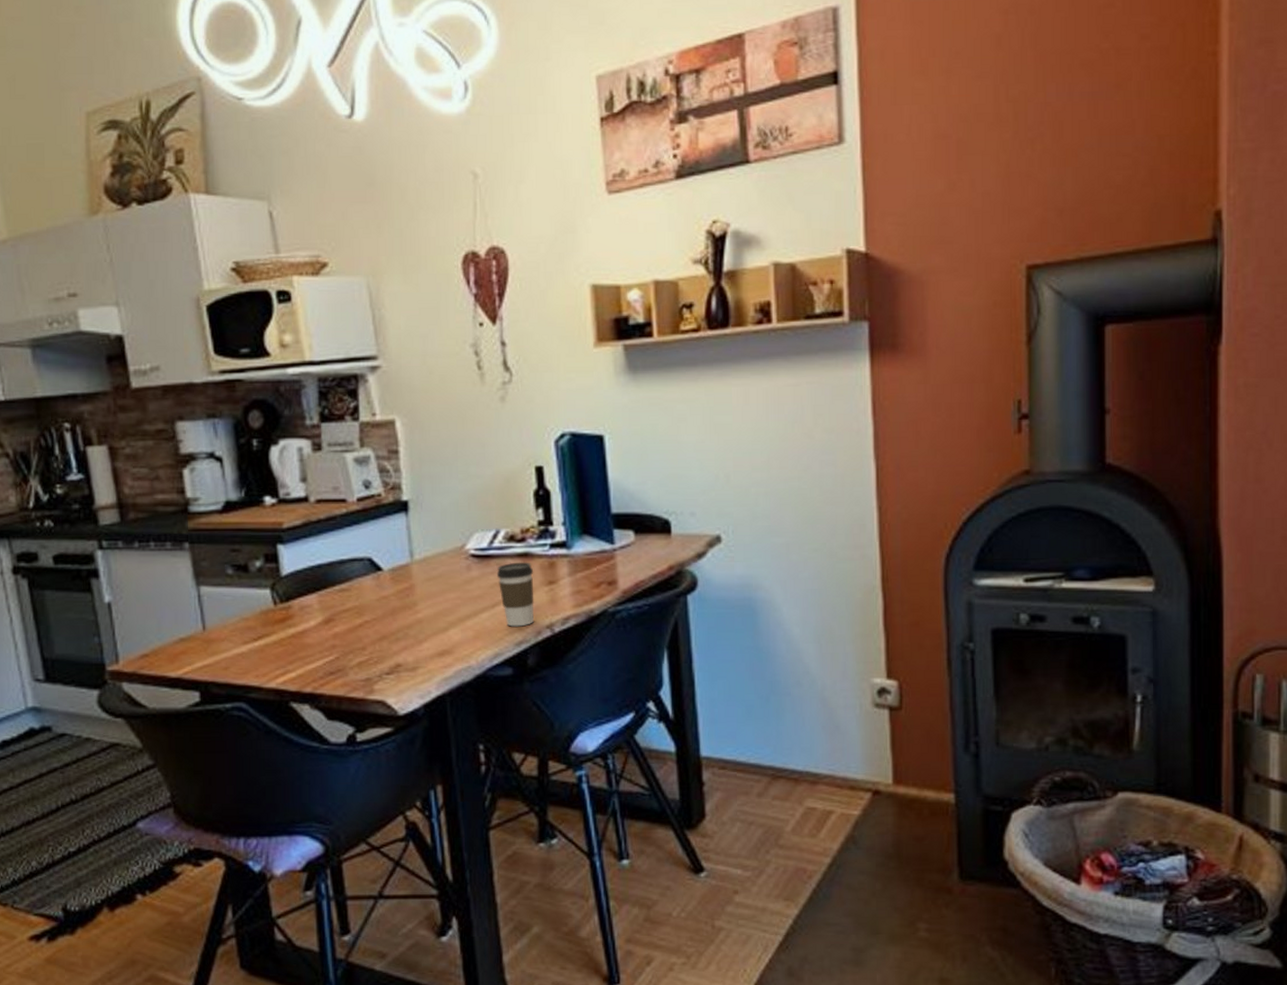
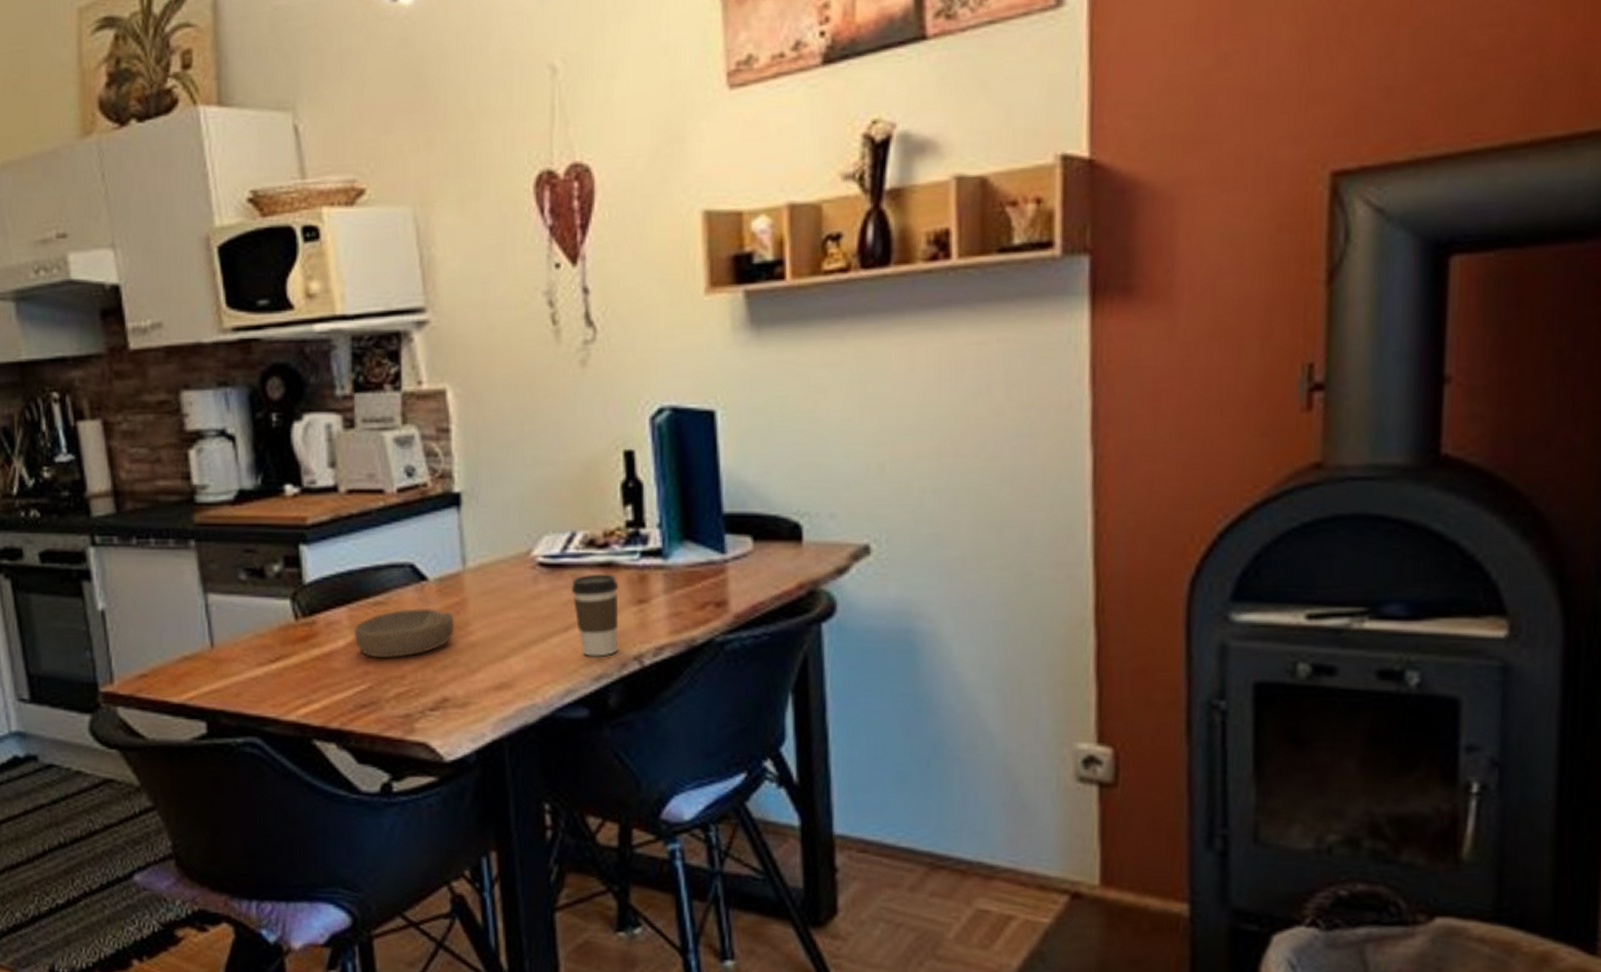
bowl: none [323,592,405,633] -> present [353,607,455,658]

